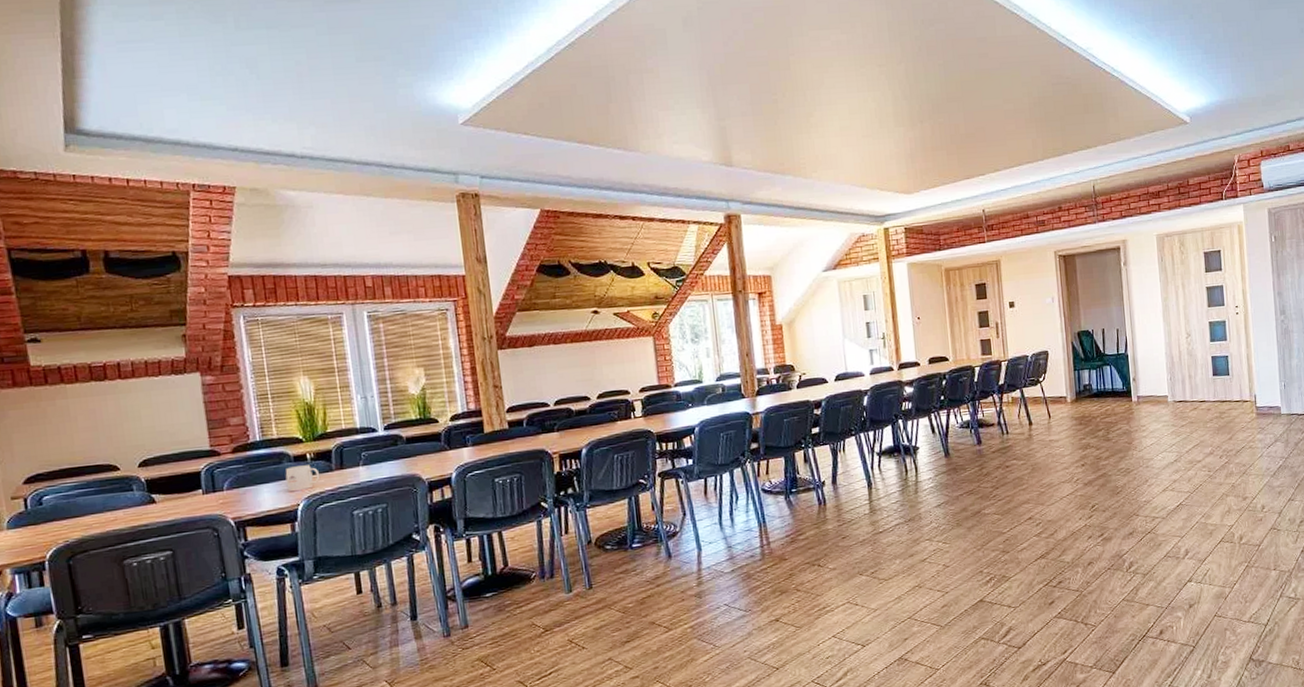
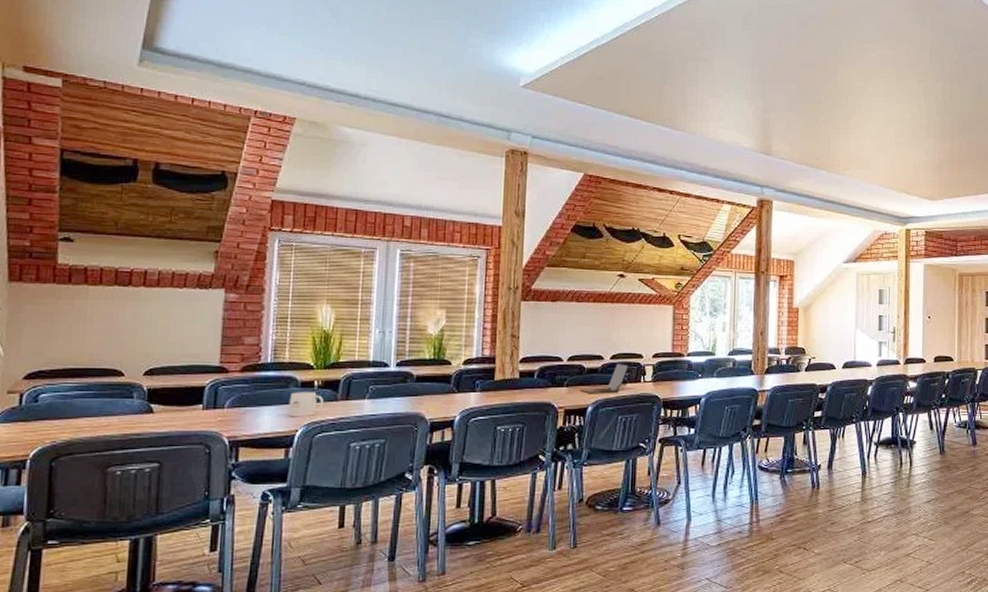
laptop: none [570,402,617,437] -> present [579,364,629,394]

